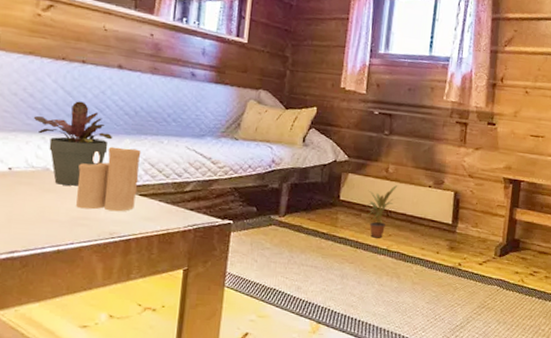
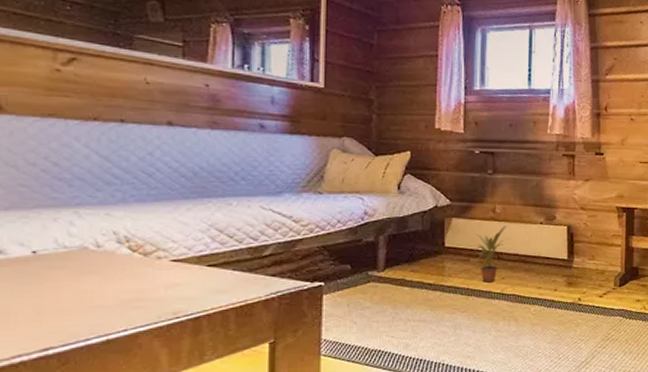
potted plant: present [33,101,113,186] -> none [60,166,168,264]
candle: present [76,139,141,212] -> none [126,204,205,289]

